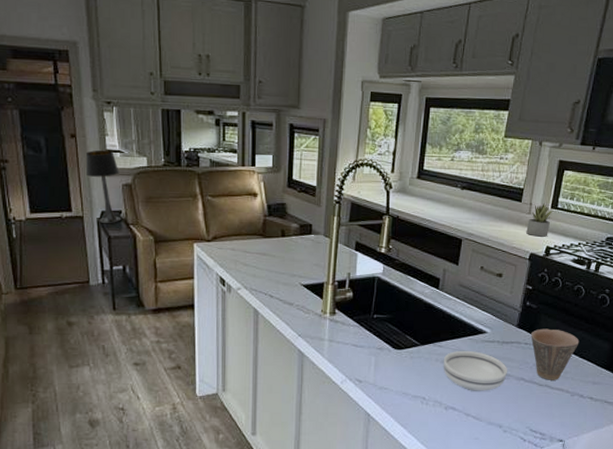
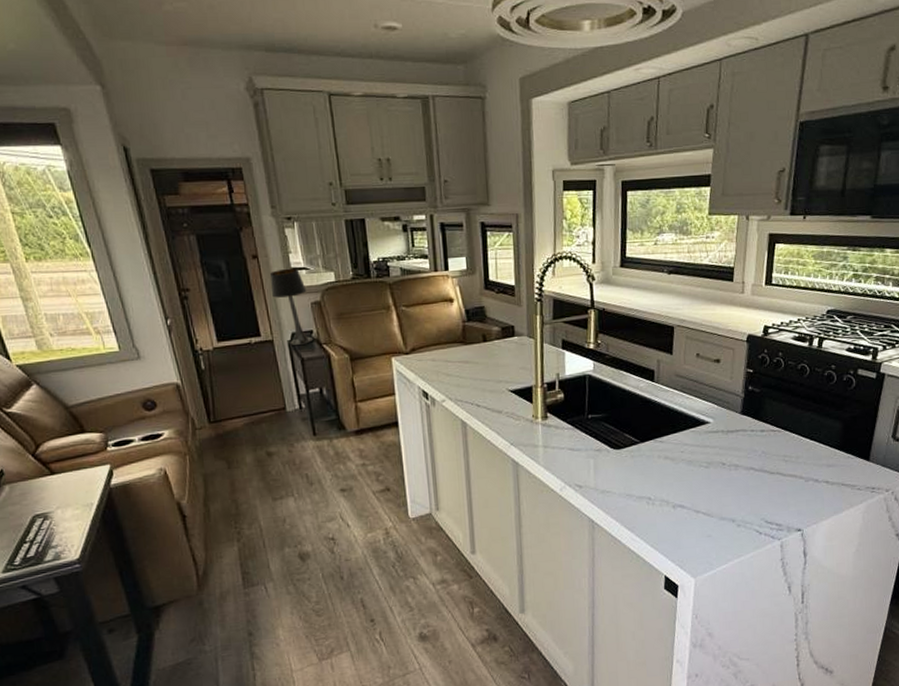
bowl: present [443,350,508,391] -> none [666,443,736,486]
succulent plant: present [526,203,553,237] -> none [741,281,767,317]
cup: present [531,328,580,380] -> none [756,412,809,467]

